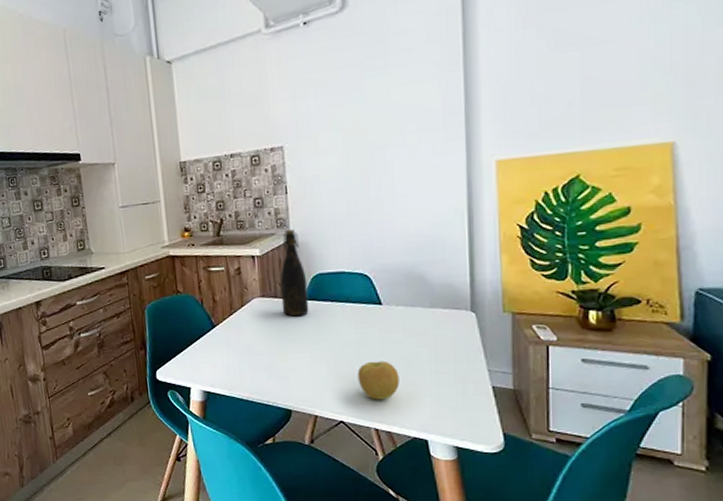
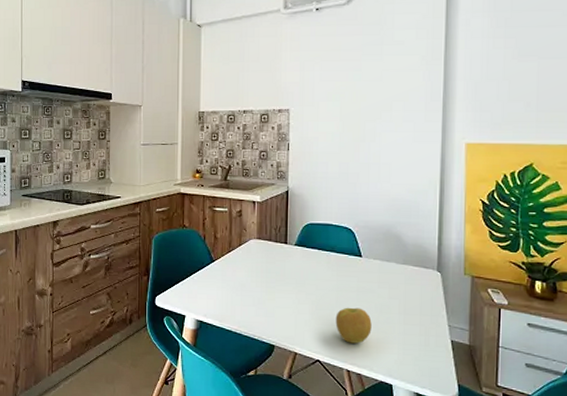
bottle: present [280,228,309,317] -> none [275,181,299,260]

